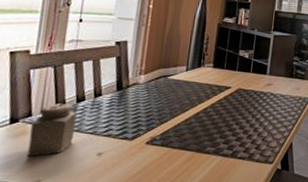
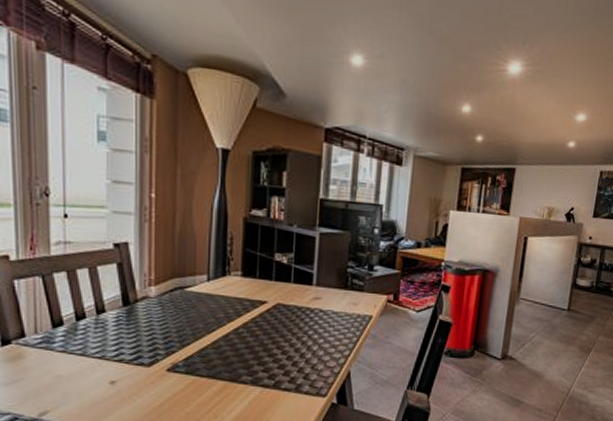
salt shaker: present [27,103,77,157] -> none [27,321,80,385]

